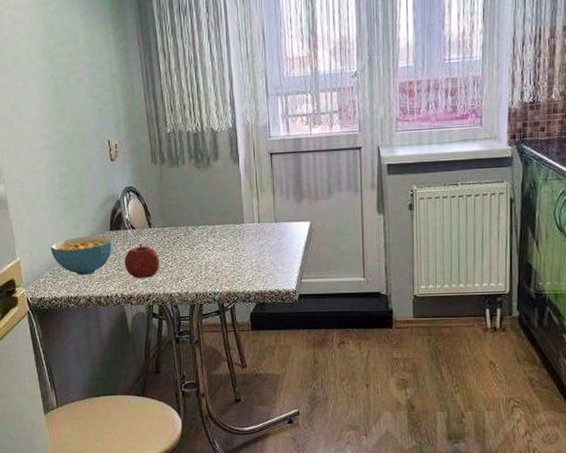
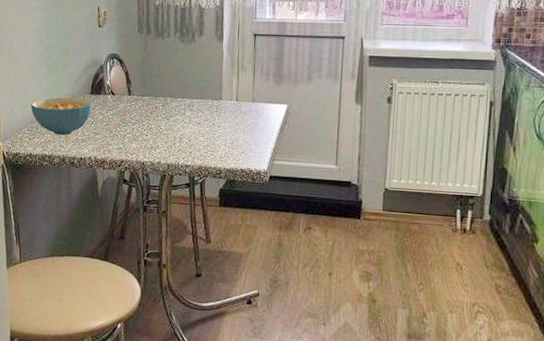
fruit: present [124,243,160,278] -> none [101,109,136,144]

